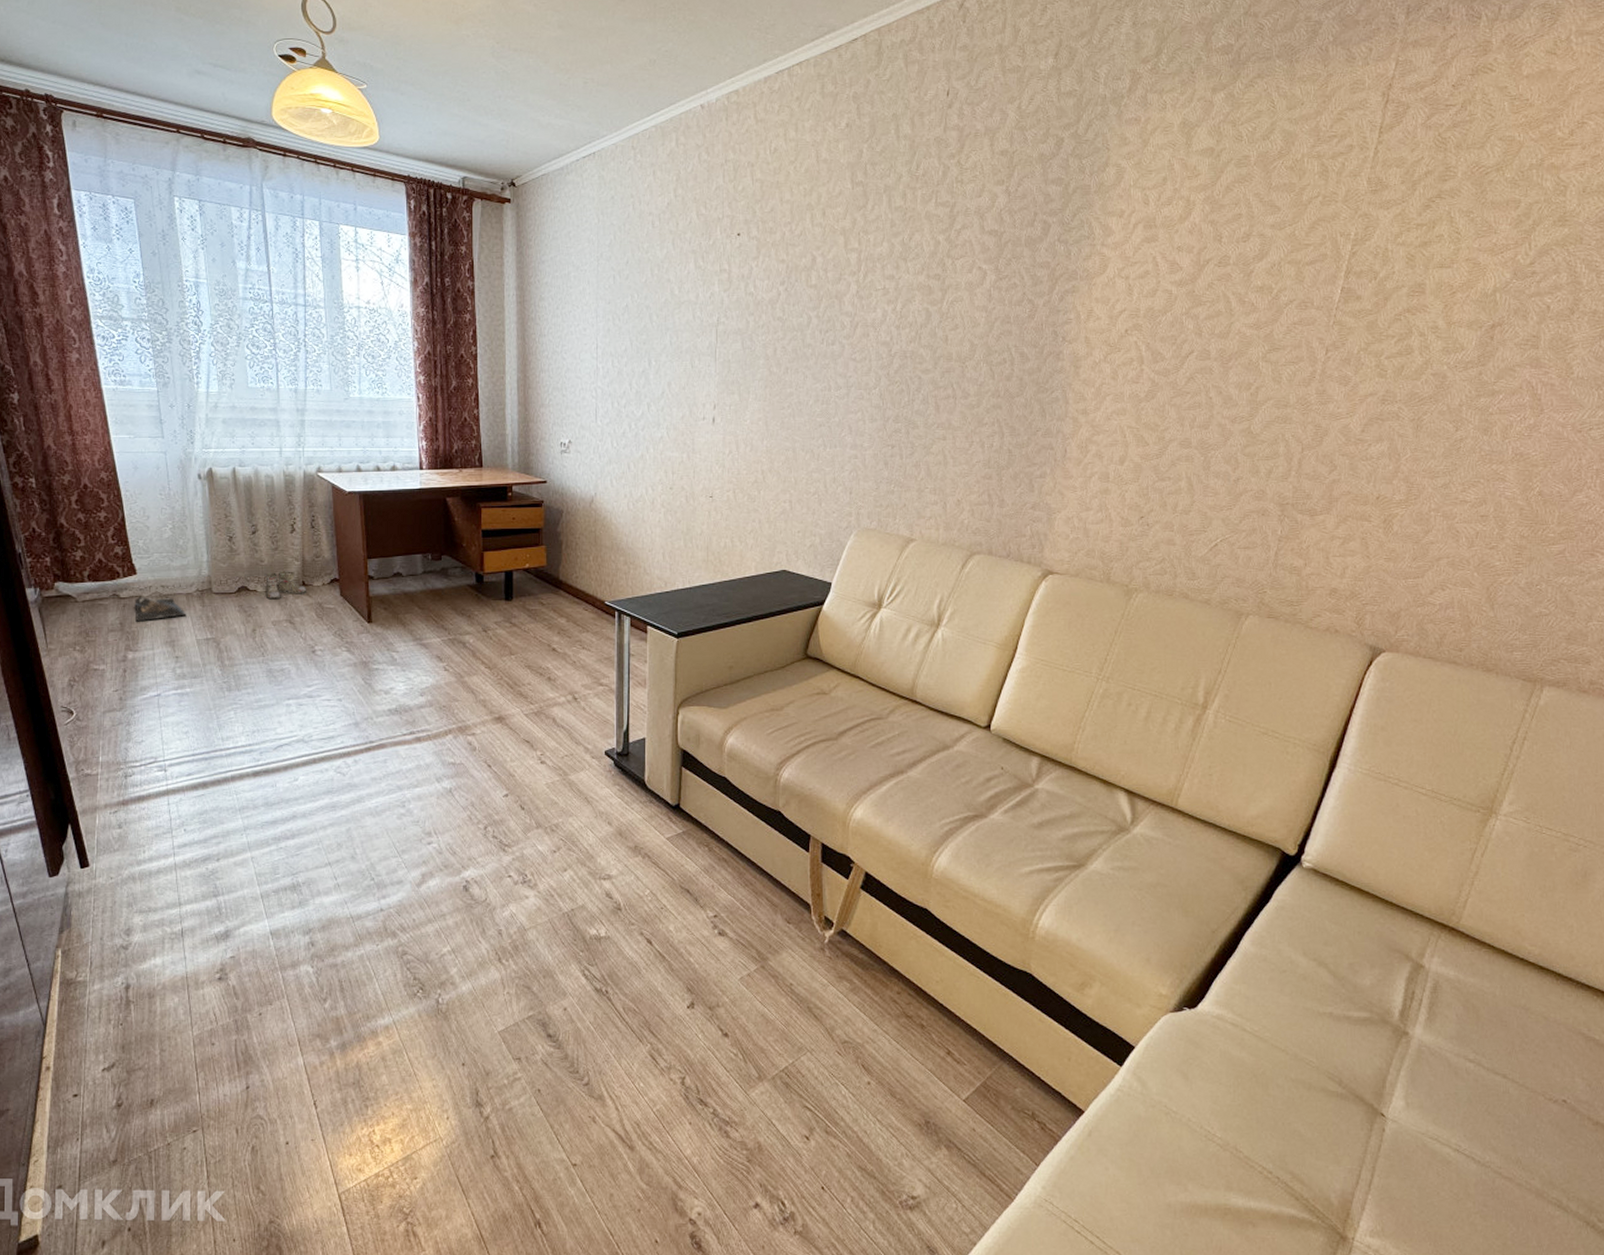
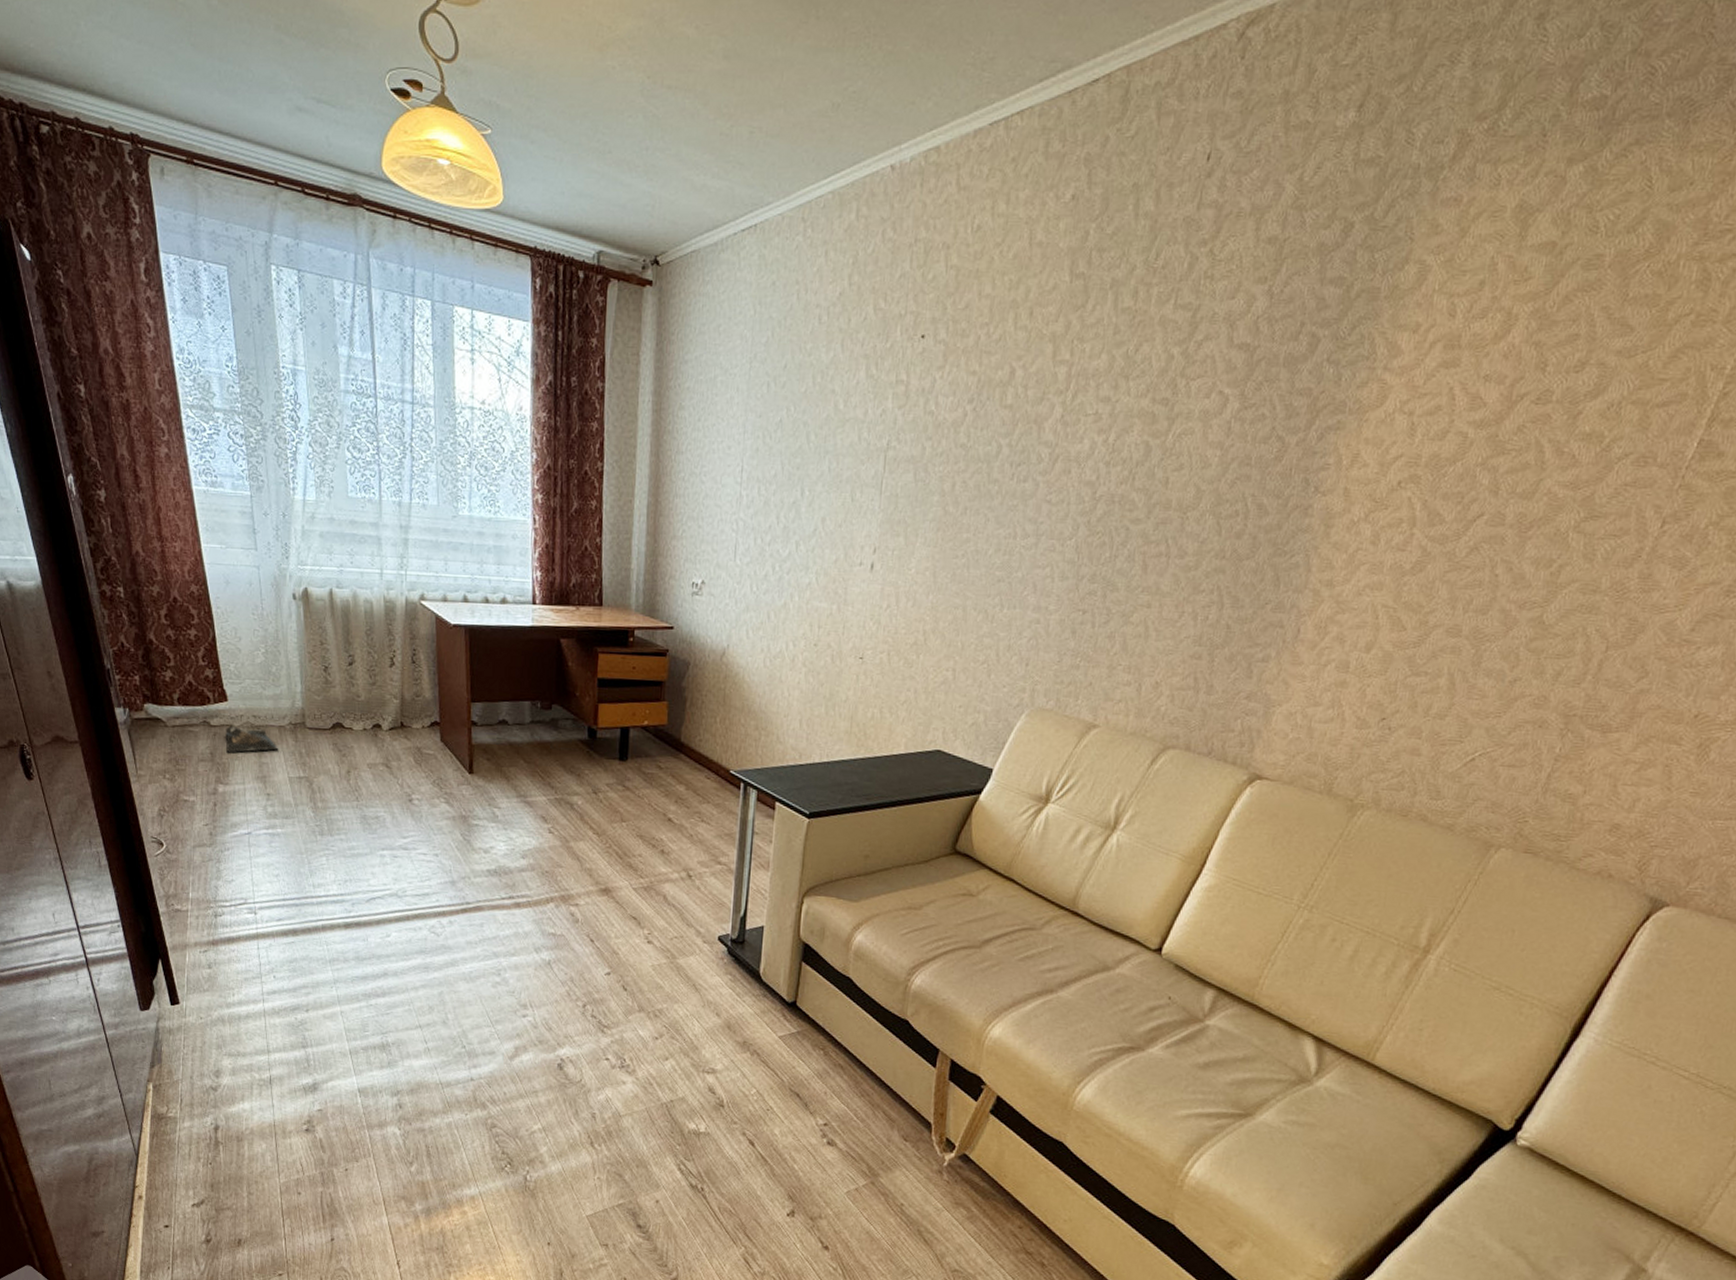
boots: present [264,571,307,600] -> none [360,709,405,740]

